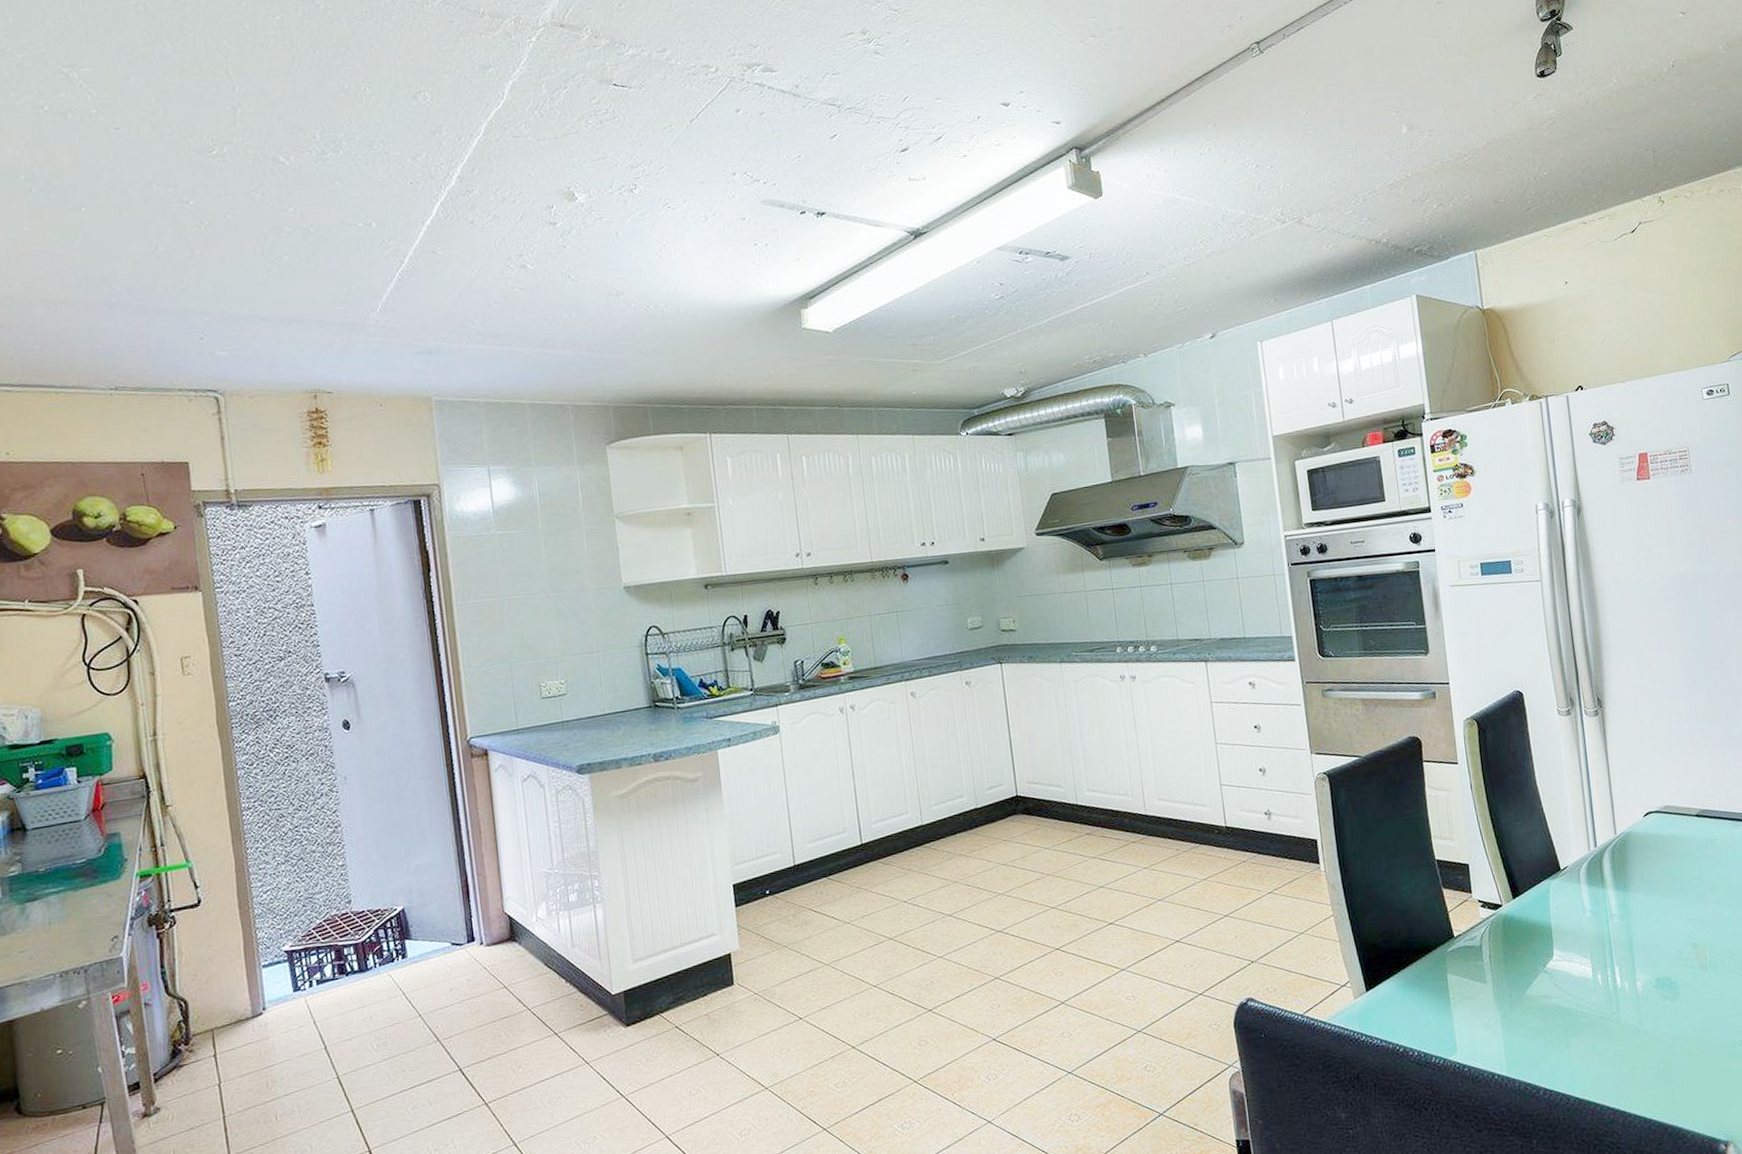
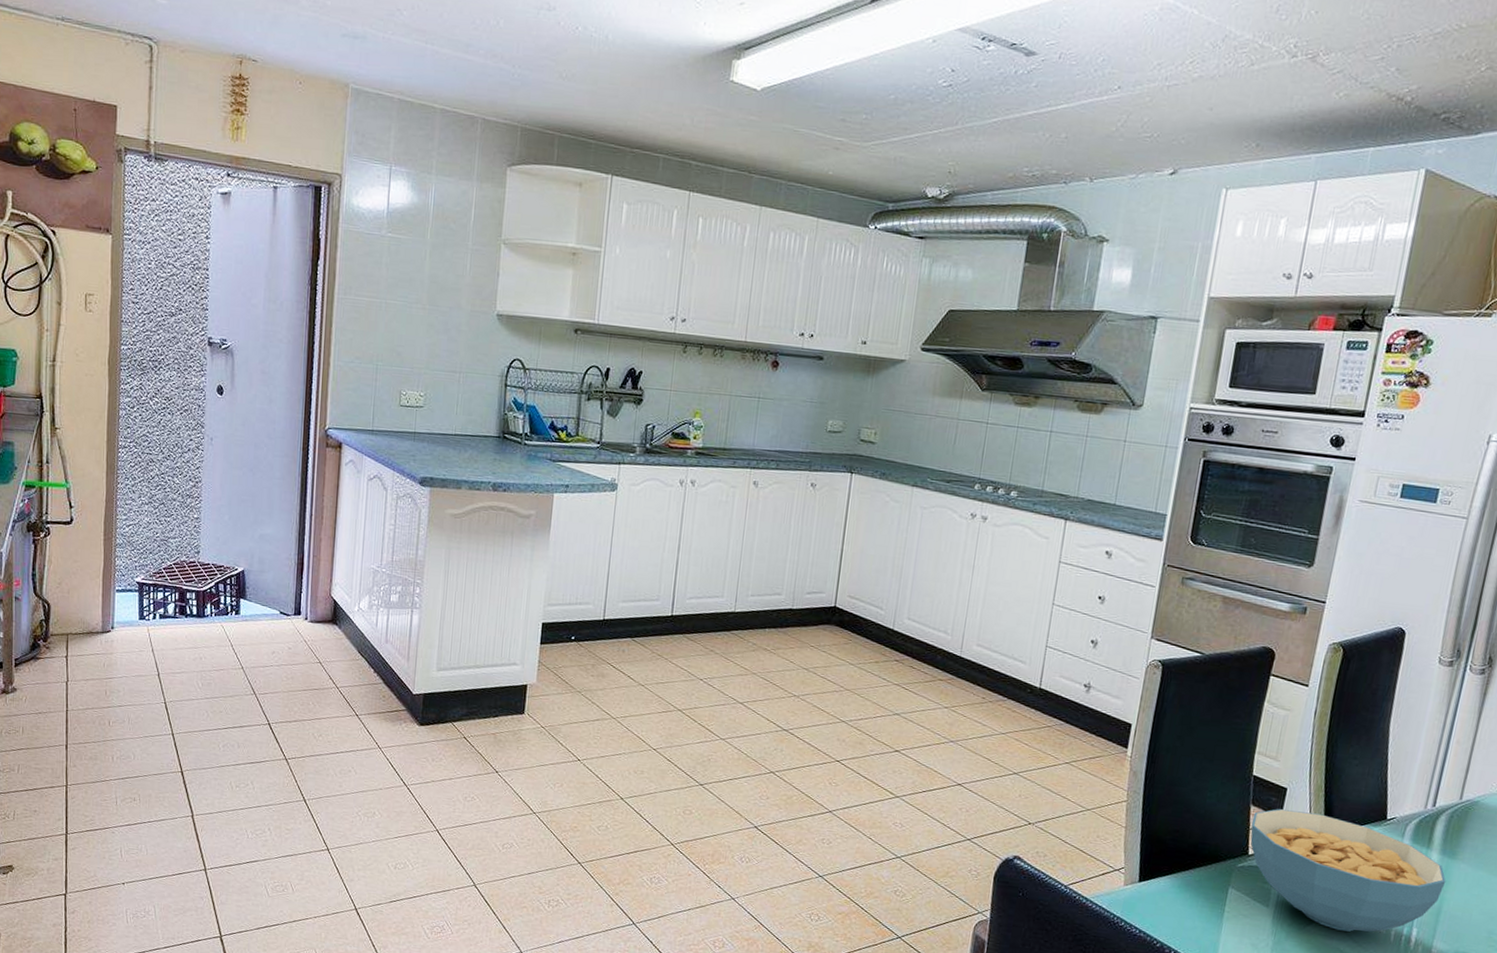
cereal bowl: none [1447,880,1628,988] -> present [1250,809,1446,932]

